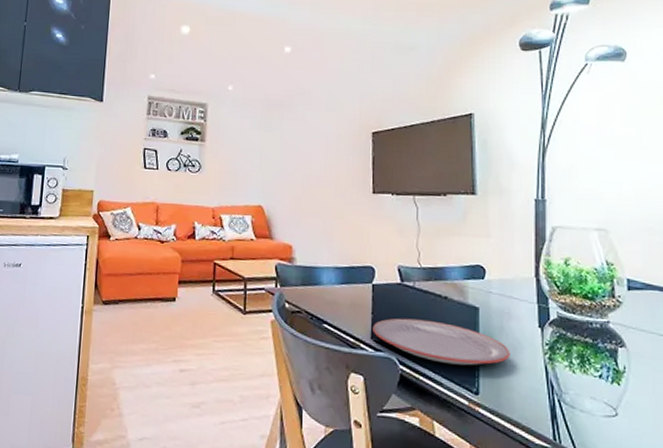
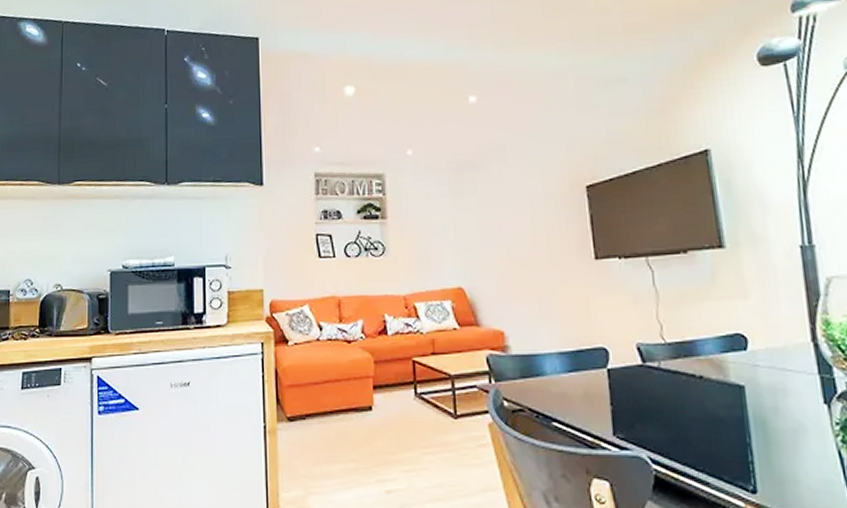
plate: present [373,318,510,366] -> none [614,406,792,459]

